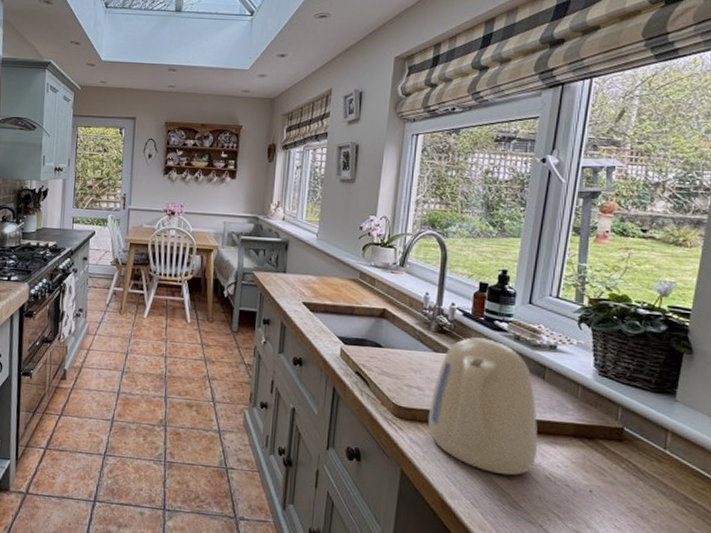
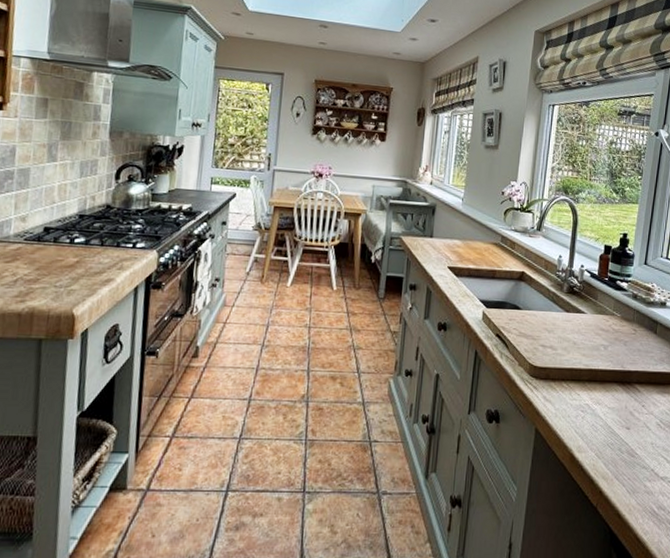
kettle: present [427,337,538,475] -> none [559,297,651,426]

